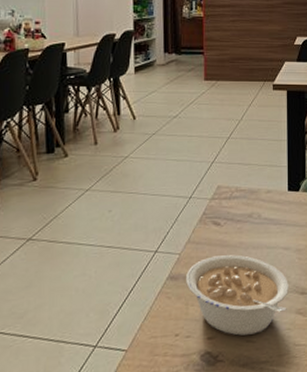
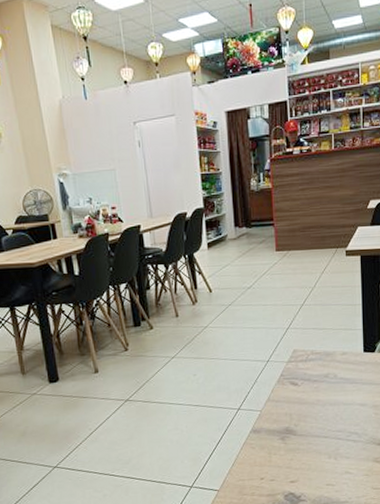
legume: present [186,255,290,336] -> none [268,411,367,480]

